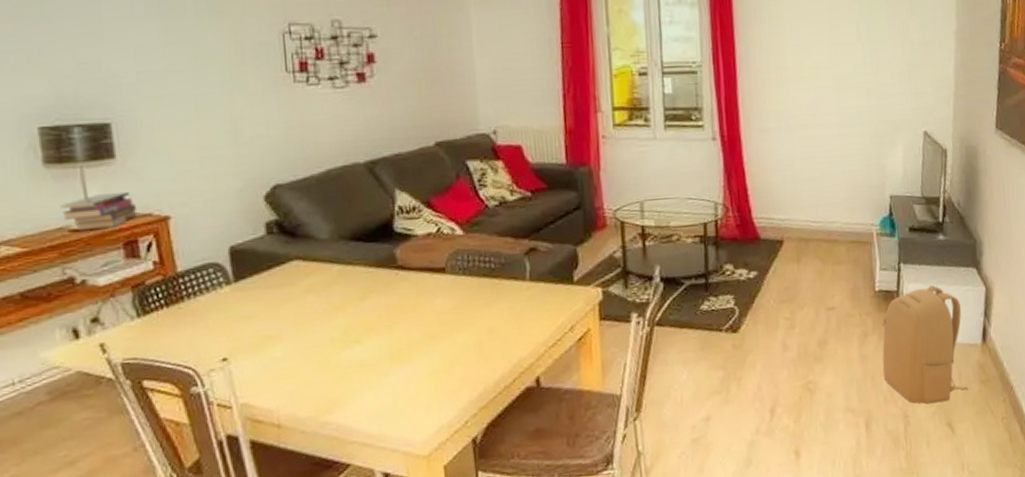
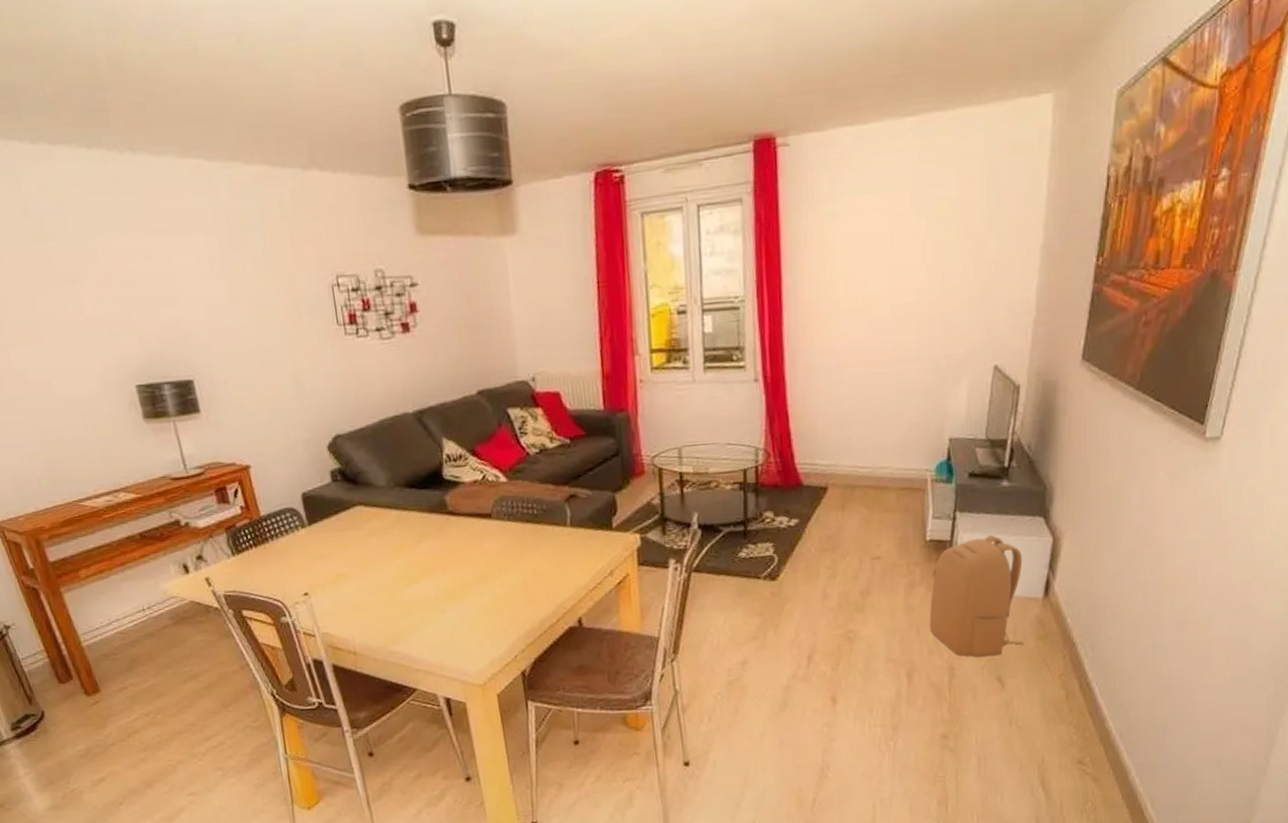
books: present [60,192,138,232] -> none [161,444,223,480]

